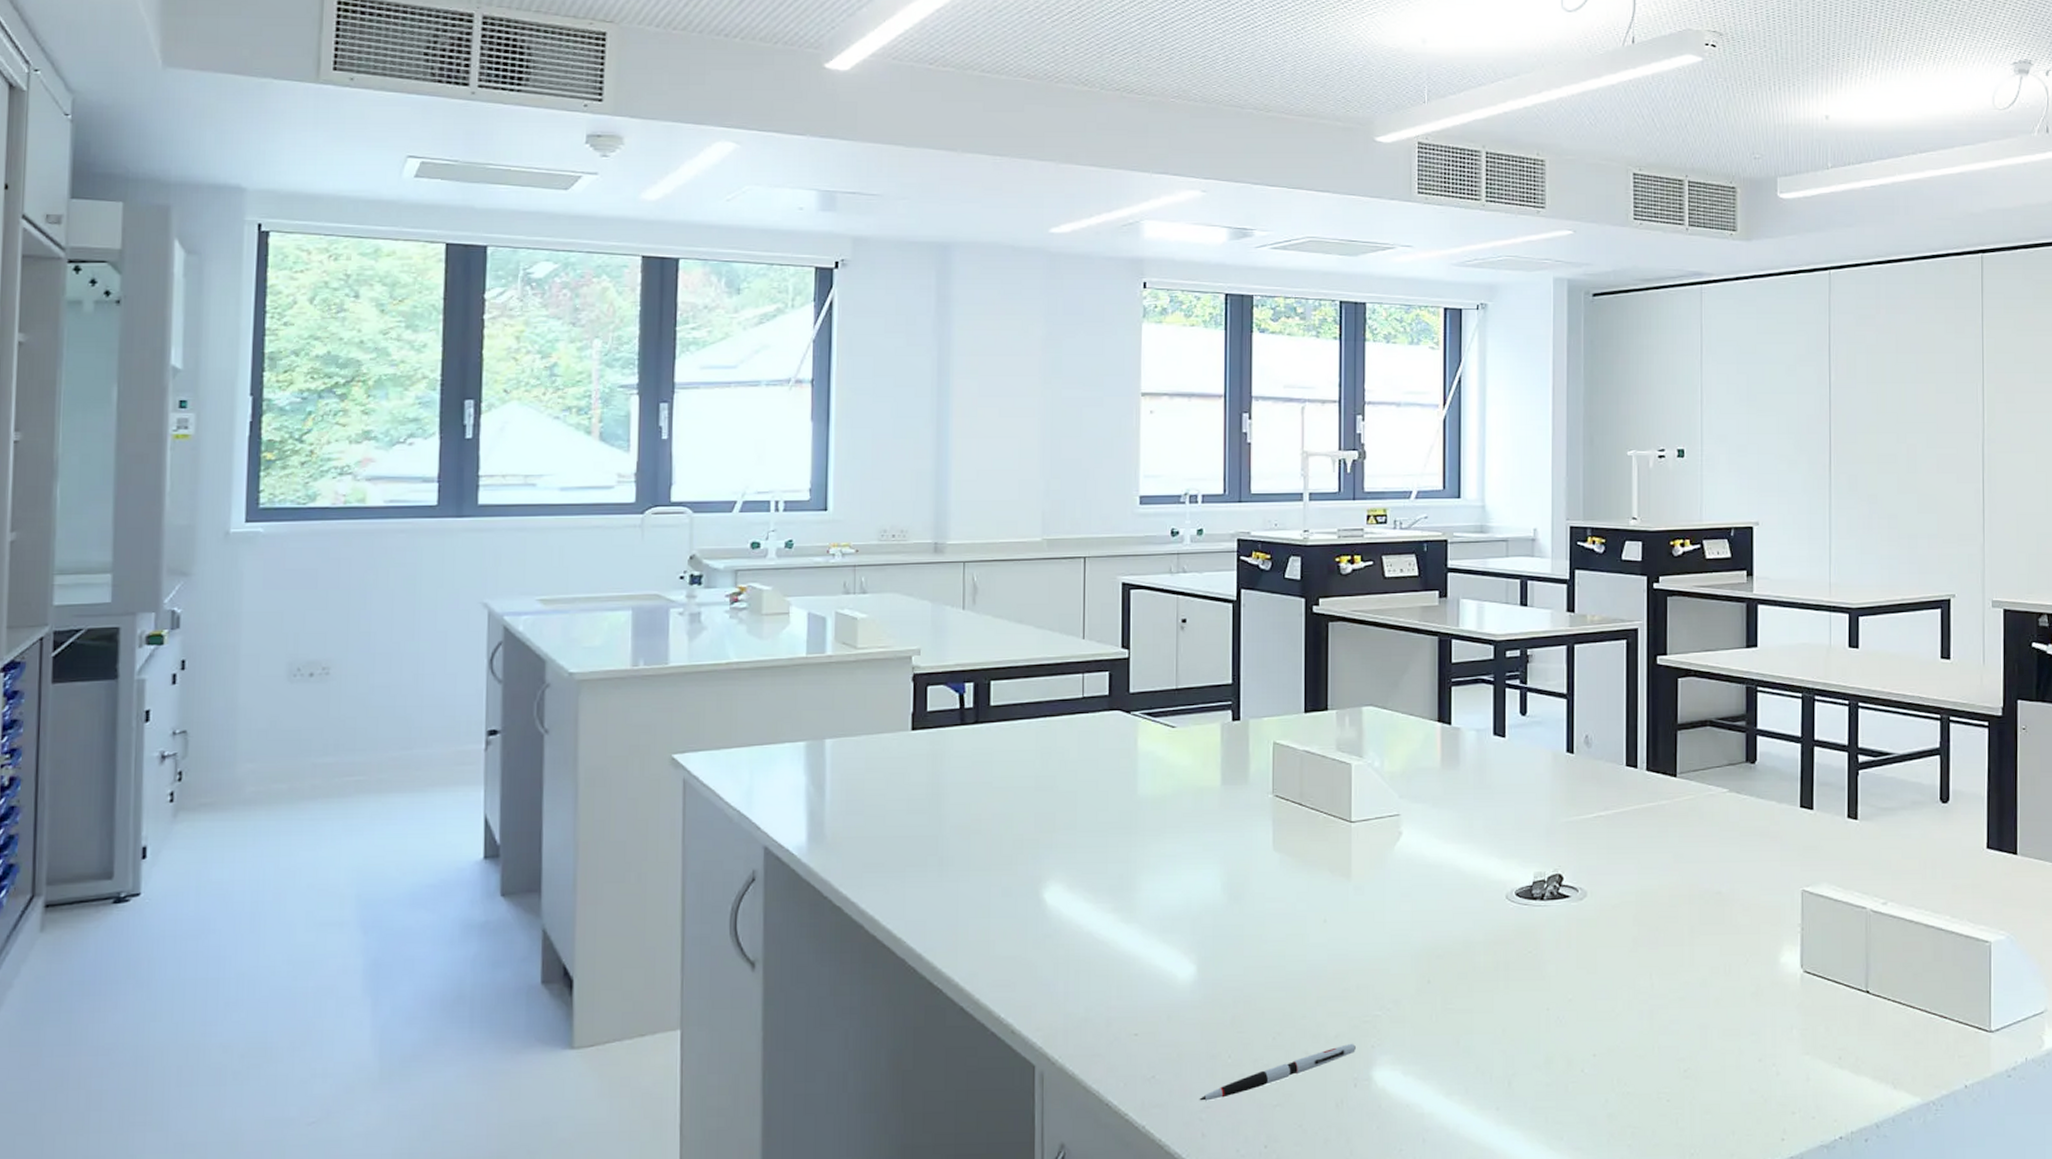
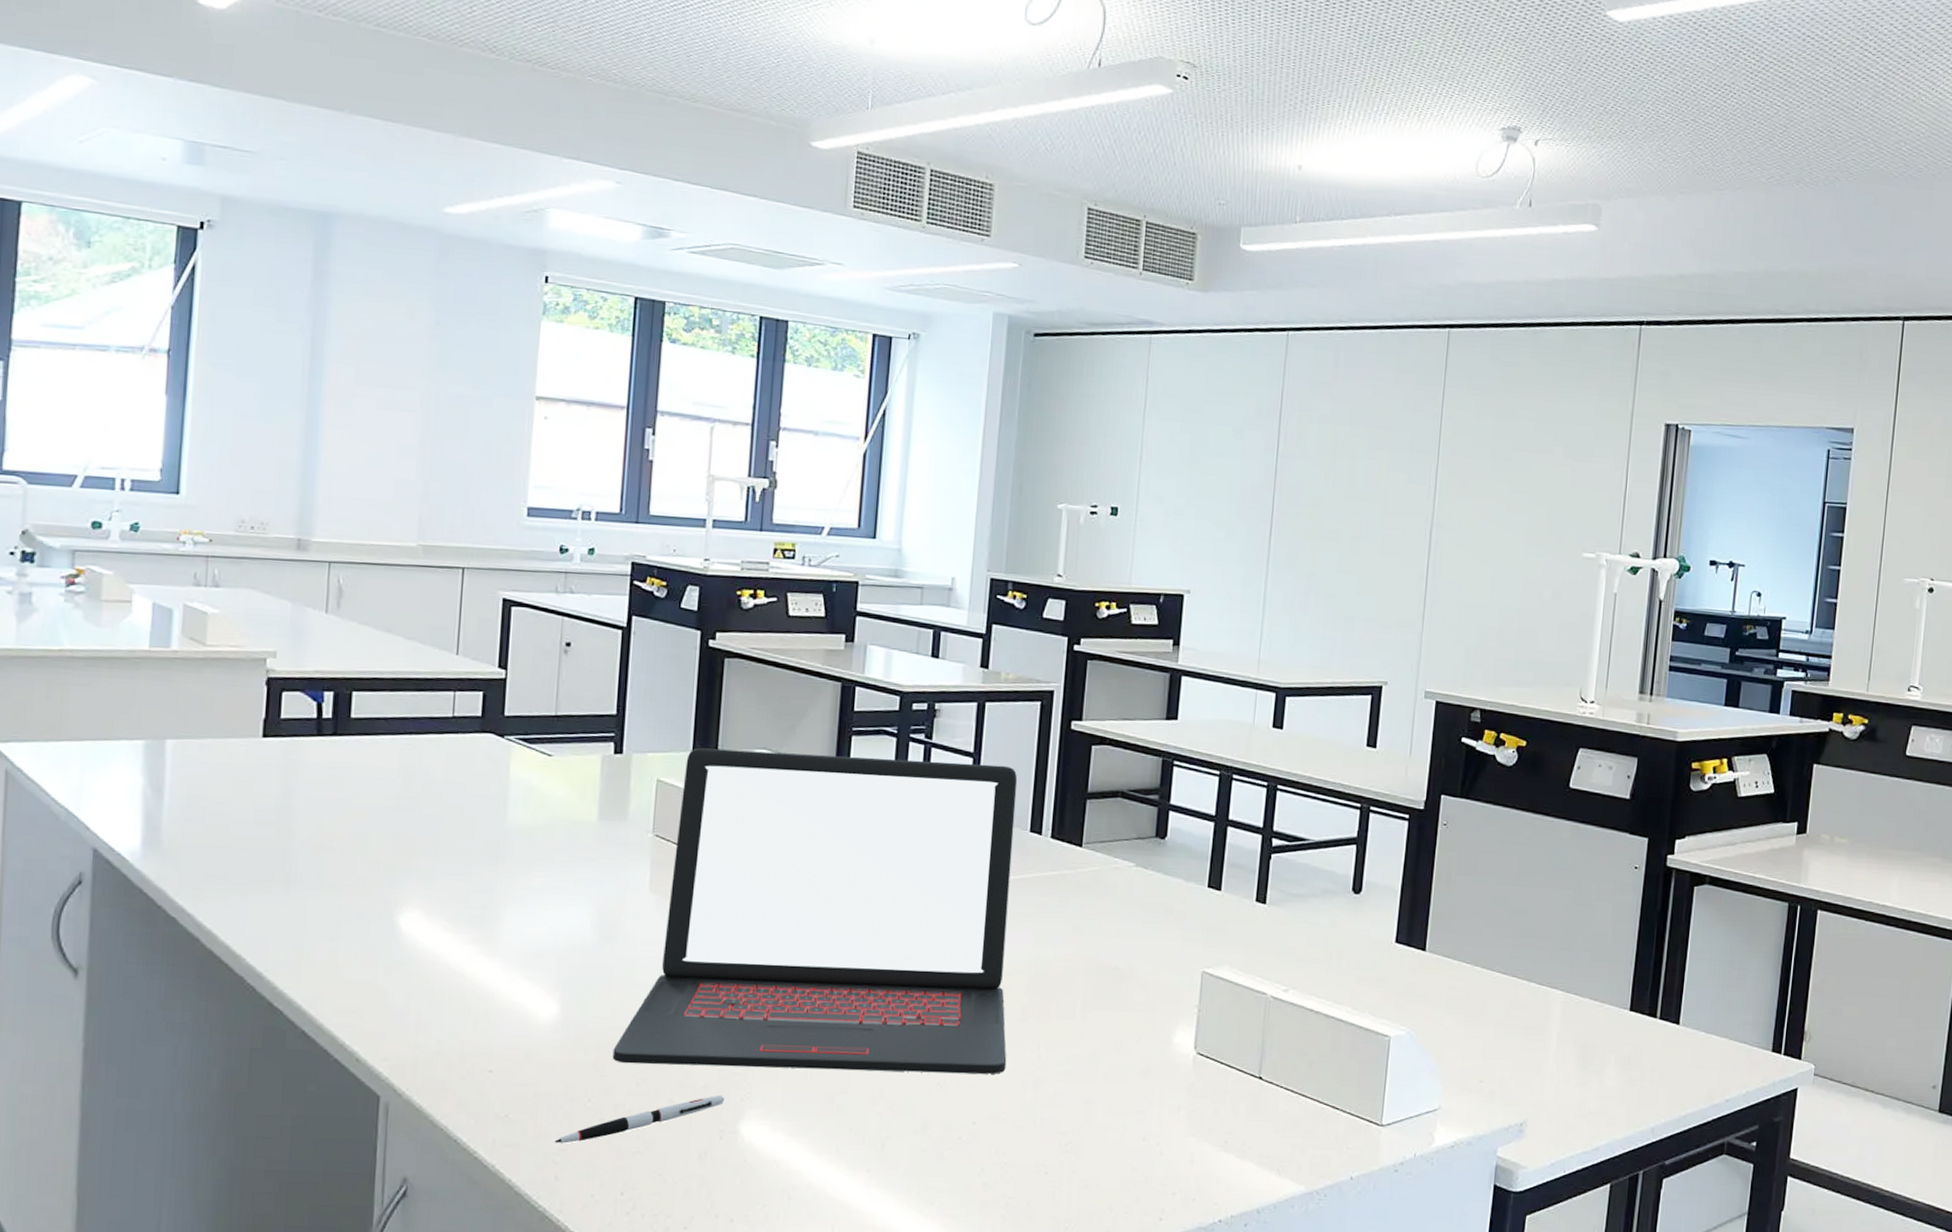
laptop: none [1248,704,1621,1019] -> present [612,748,1018,1074]

